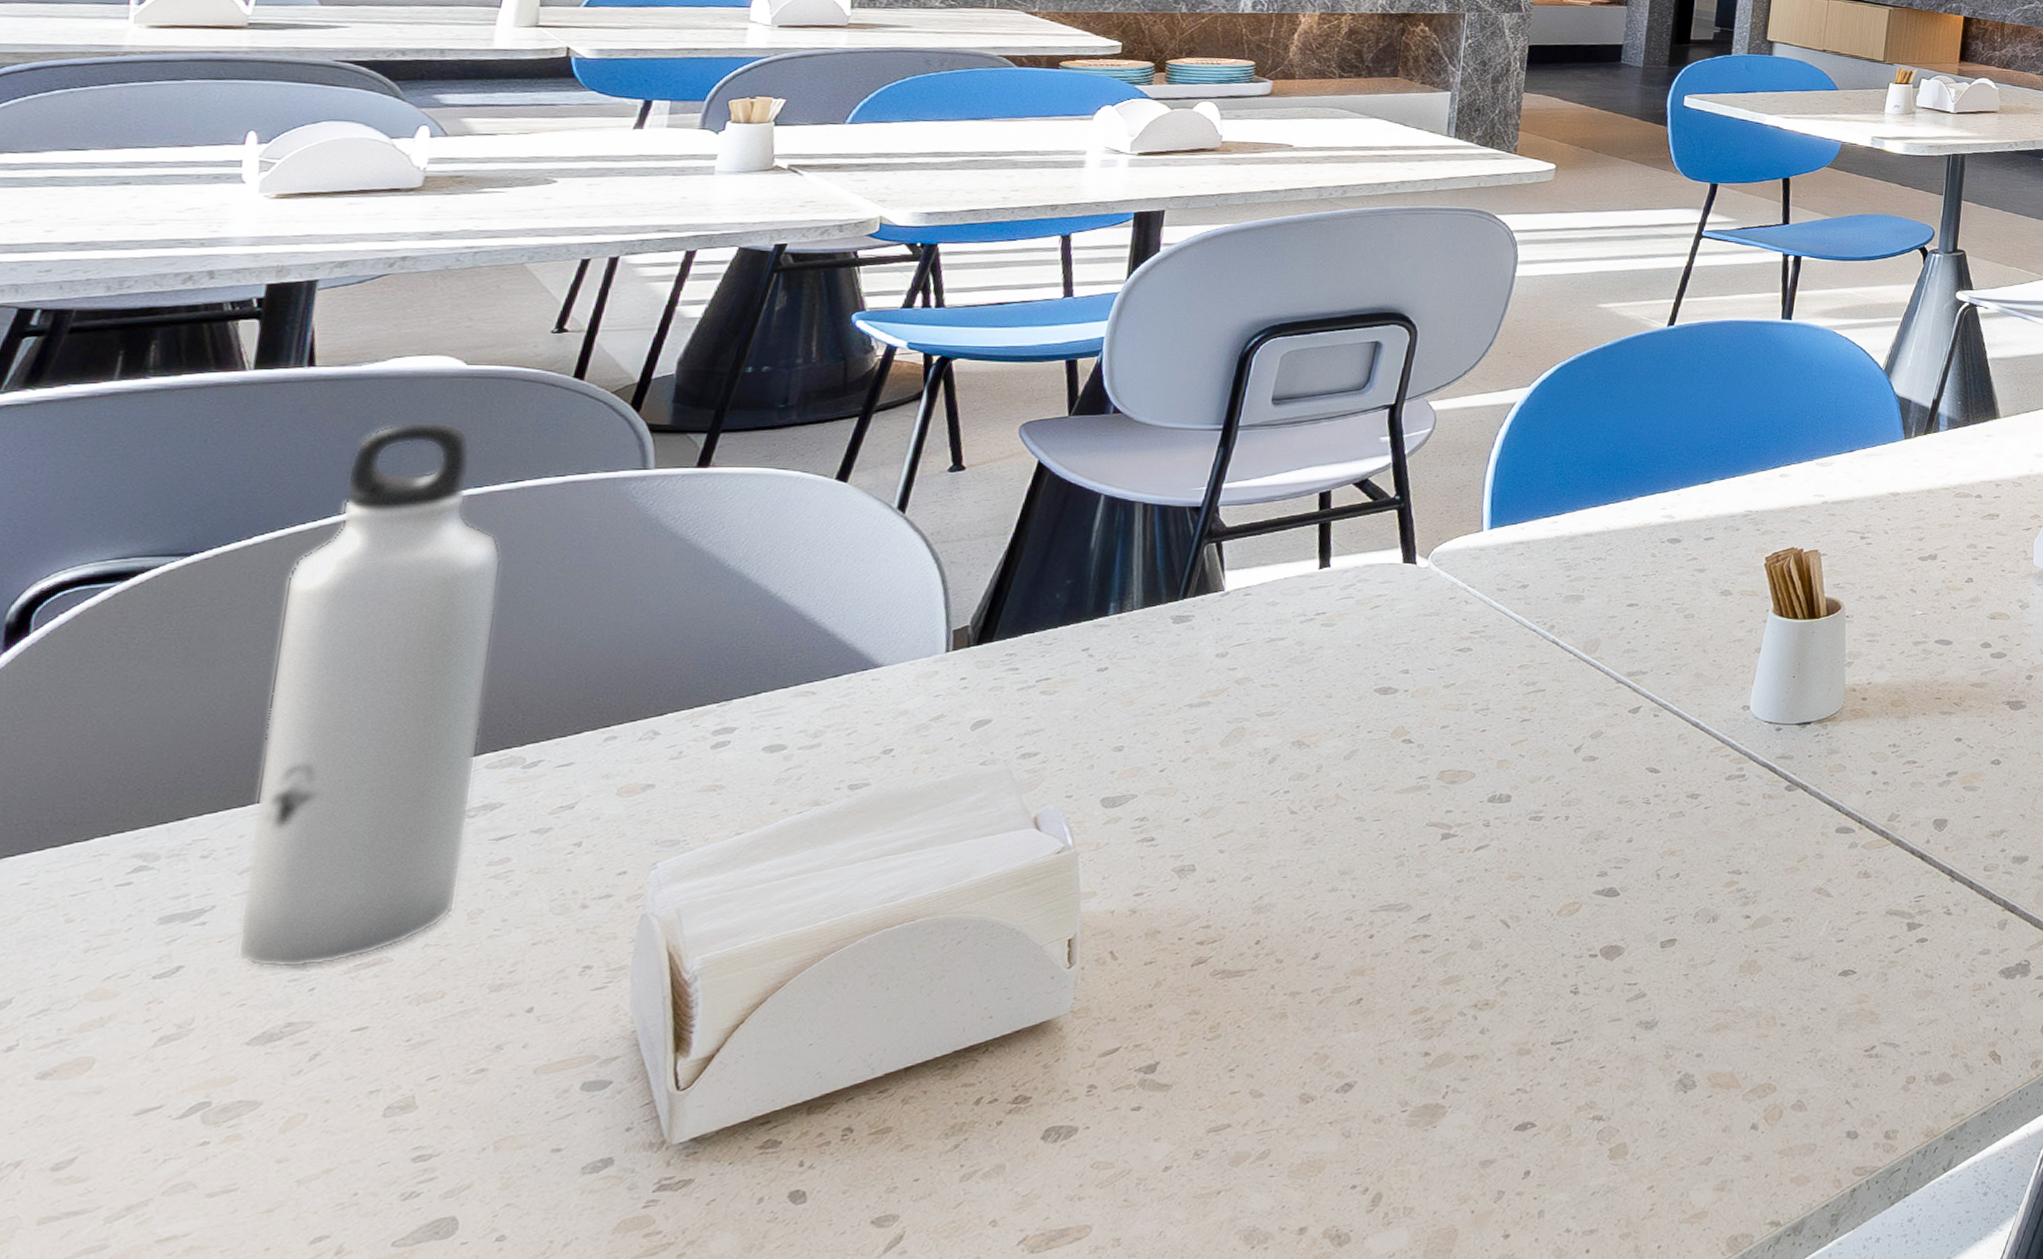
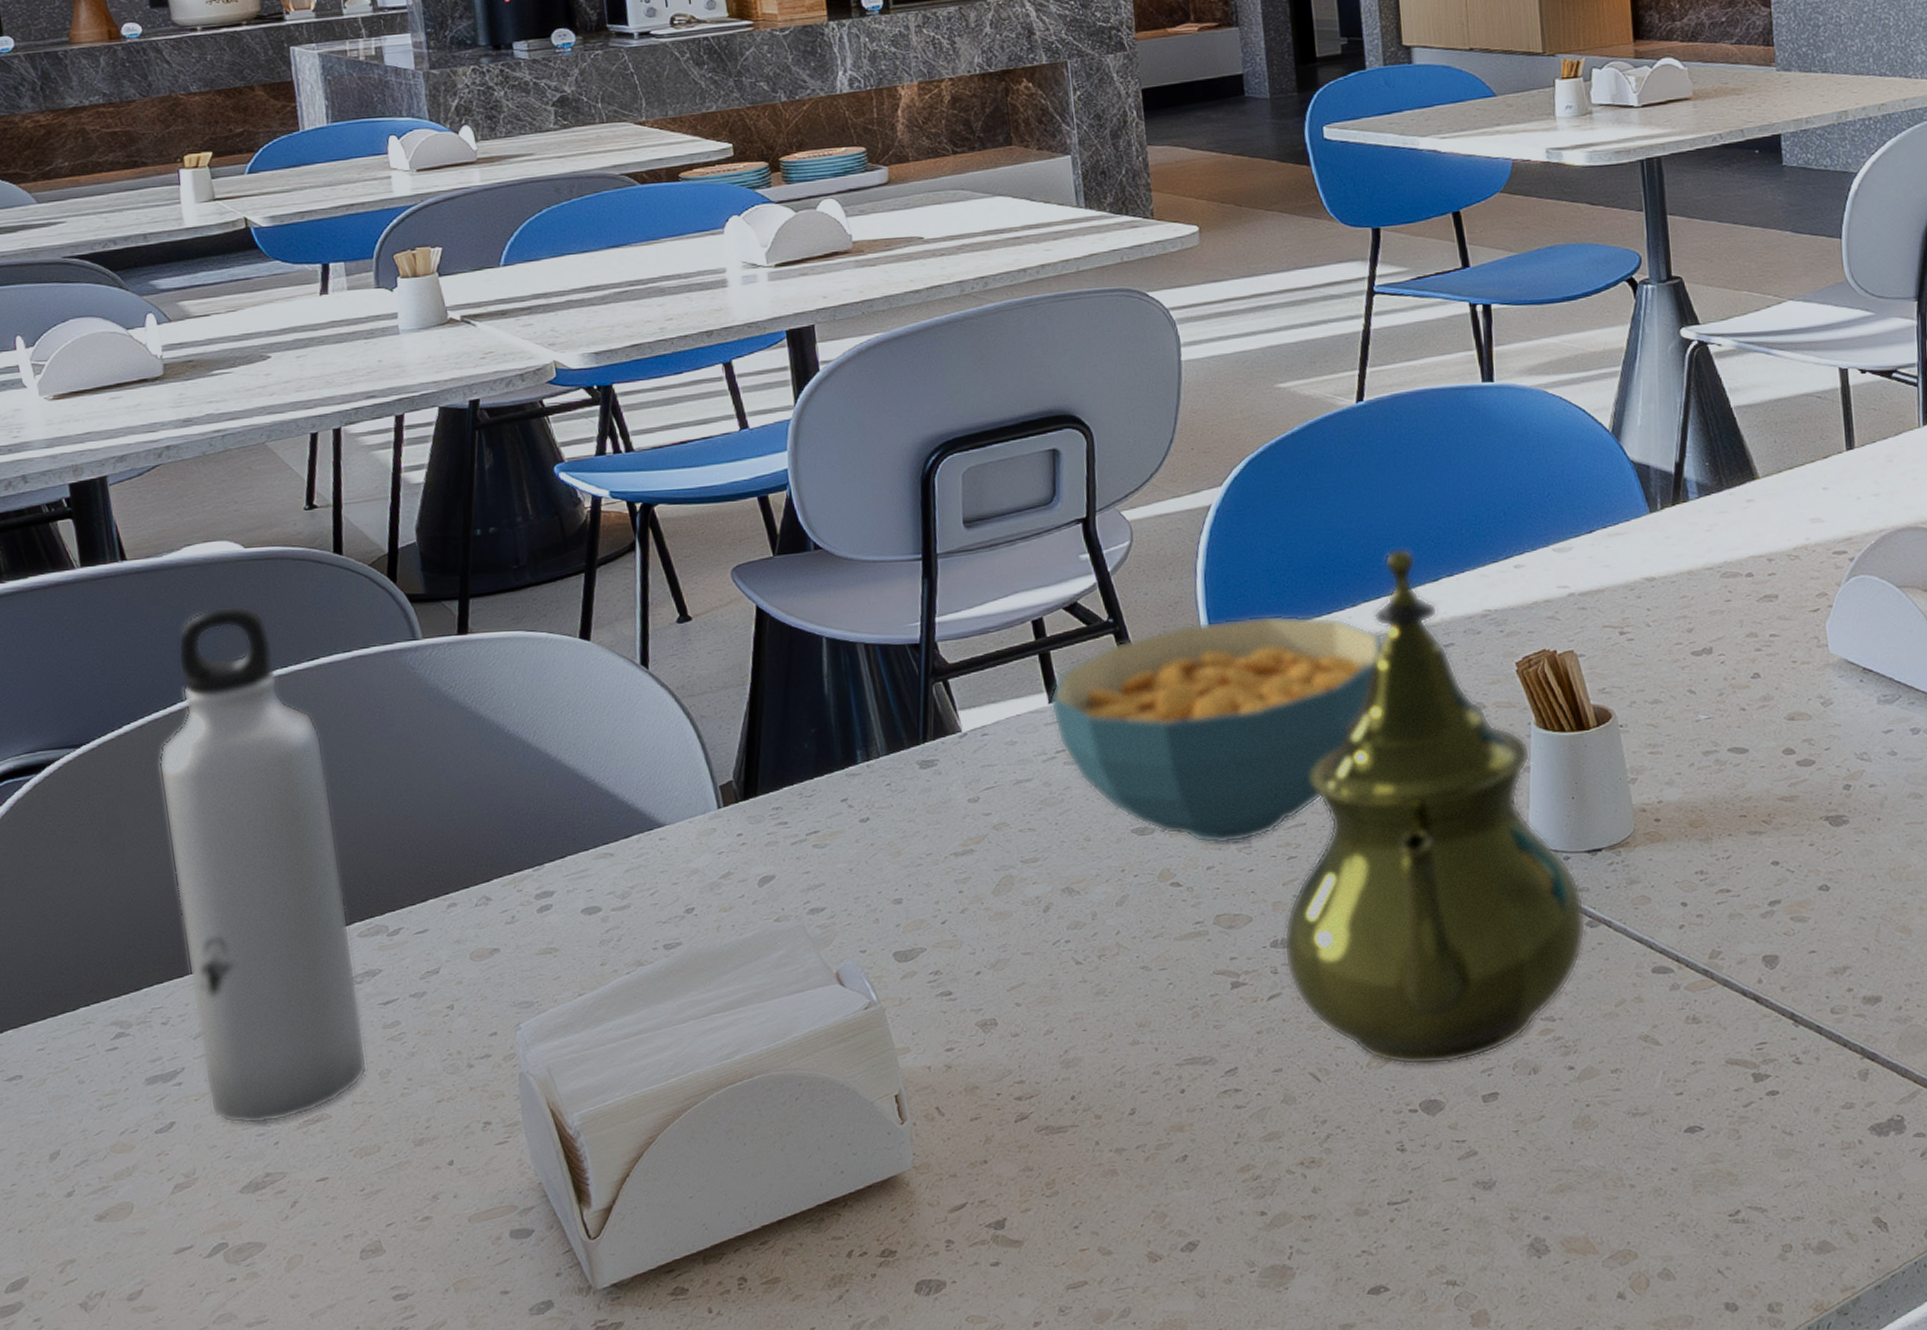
cereal bowl: none [1319,502,1651,706] -> present [1049,615,1383,845]
teapot: none [1498,452,1787,913] -> present [1283,548,1587,1065]

